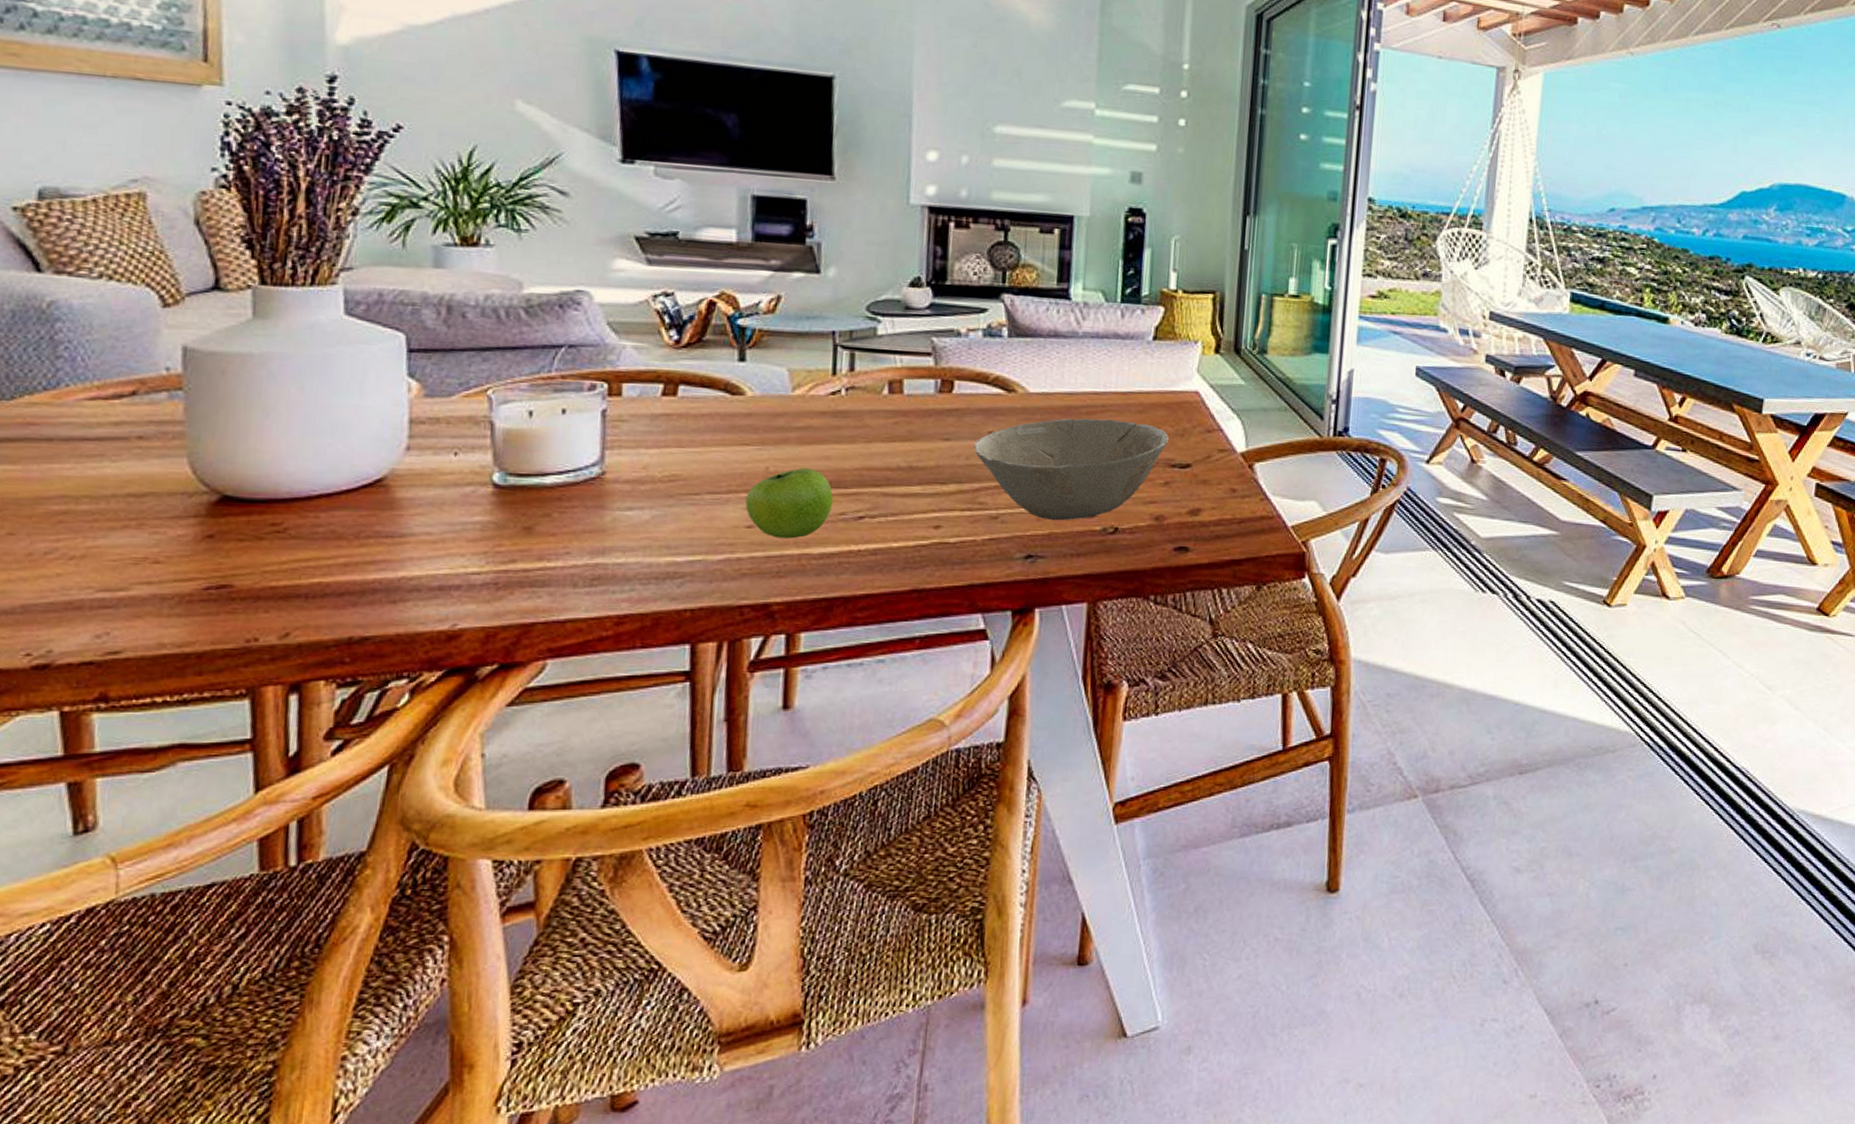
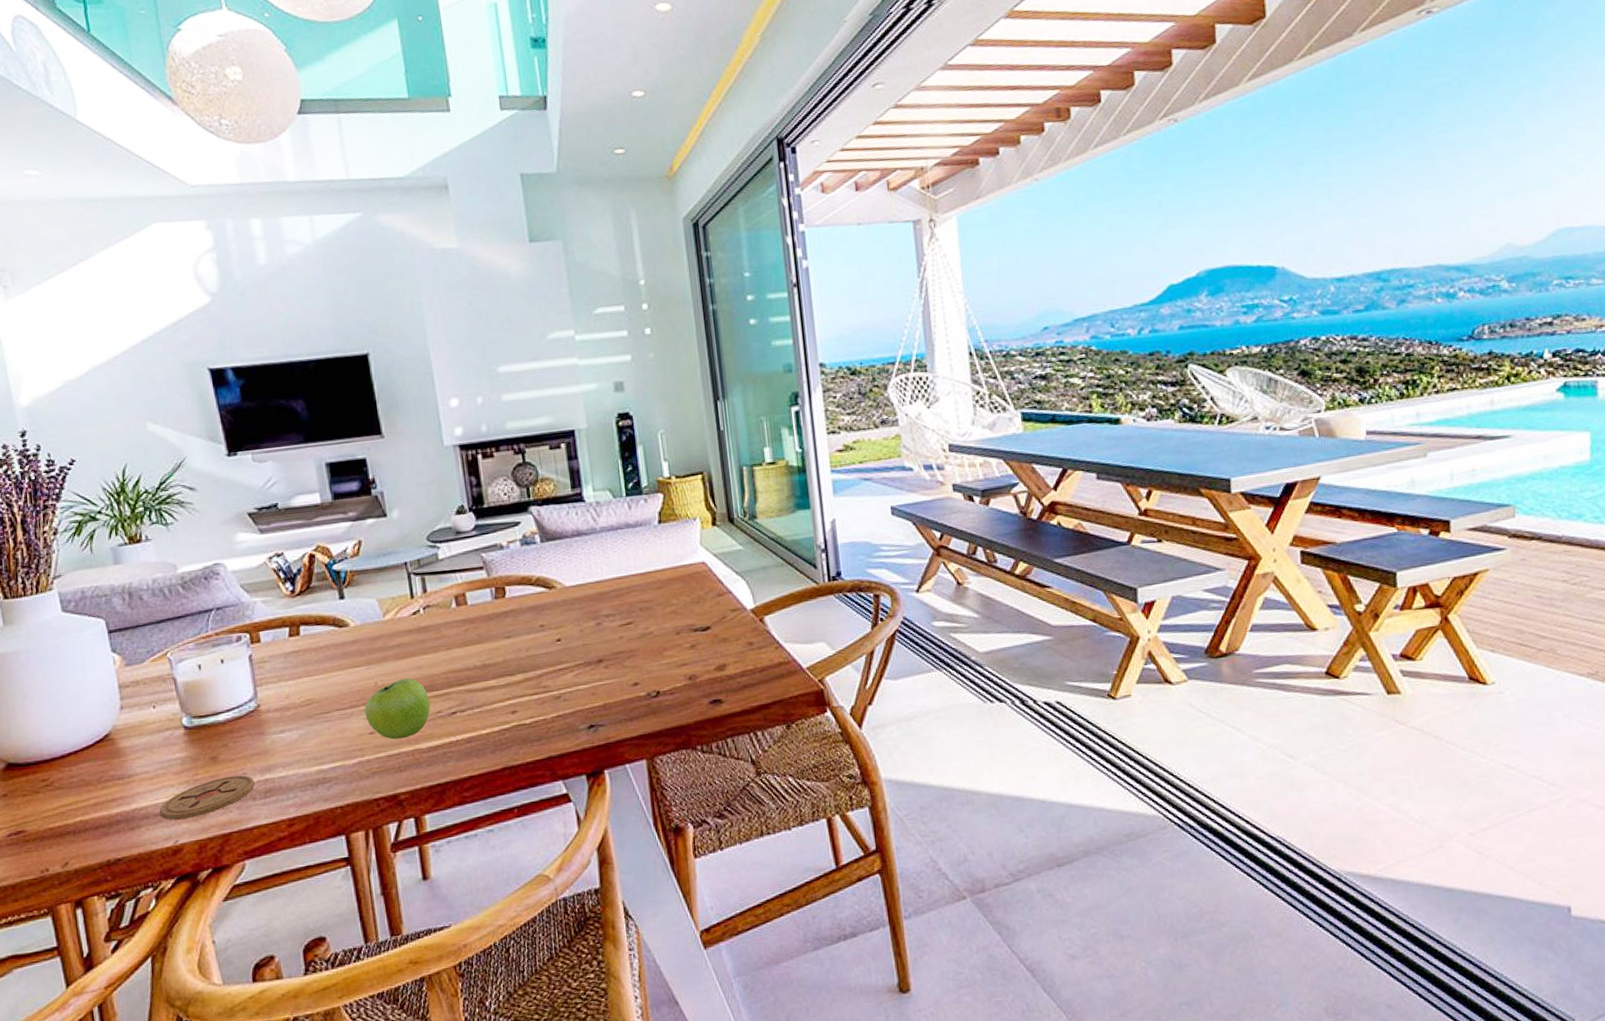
coaster: none [438,553,580,599] -> present [160,775,255,820]
bowl: present [973,418,1170,521] -> none [530,597,688,693]

